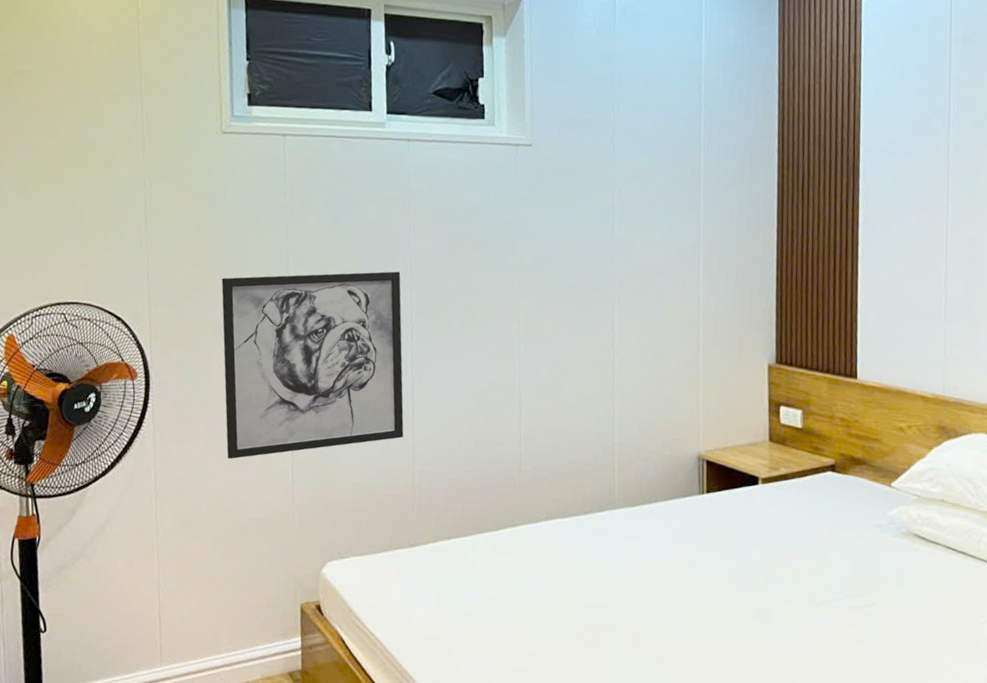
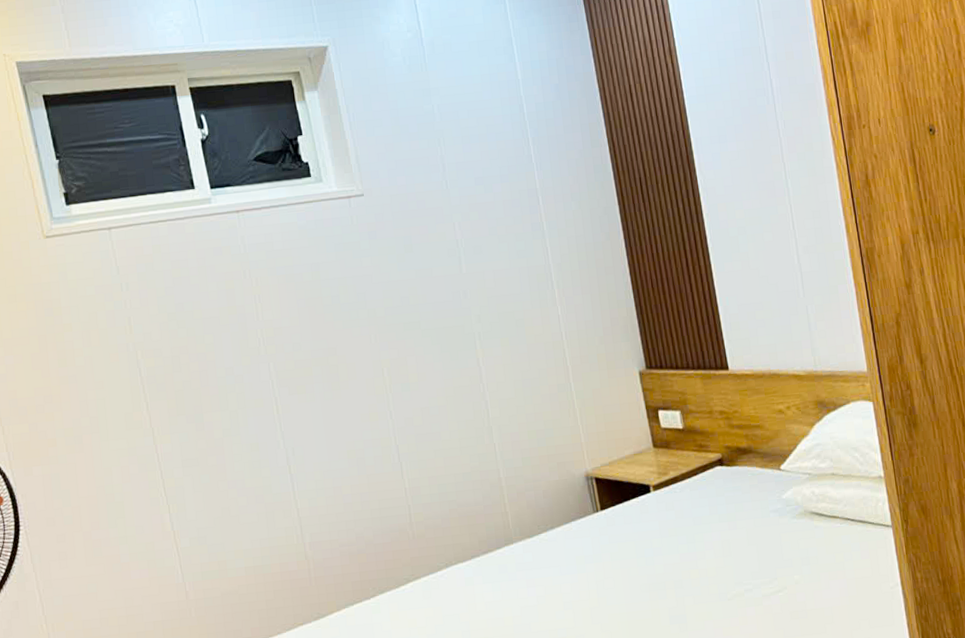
wall art: present [221,271,404,459] -> none [72,346,287,567]

